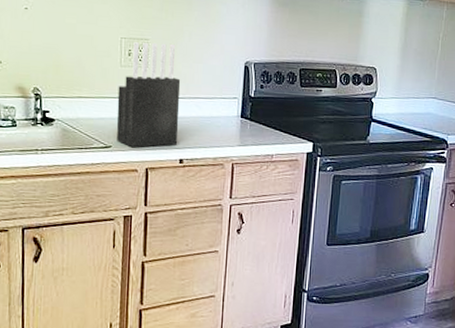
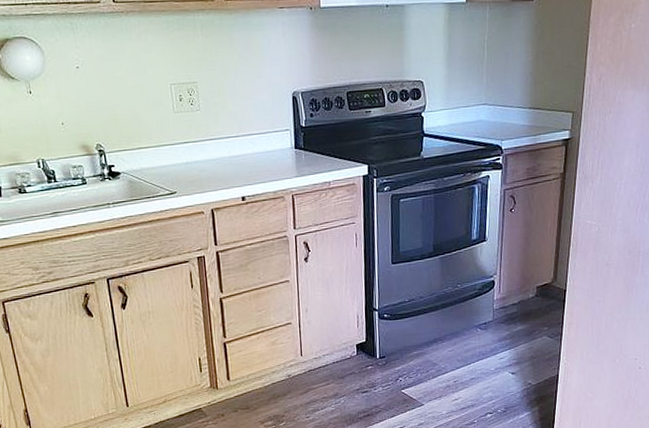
knife block: present [116,42,181,148] -> none [174,83,238,191]

